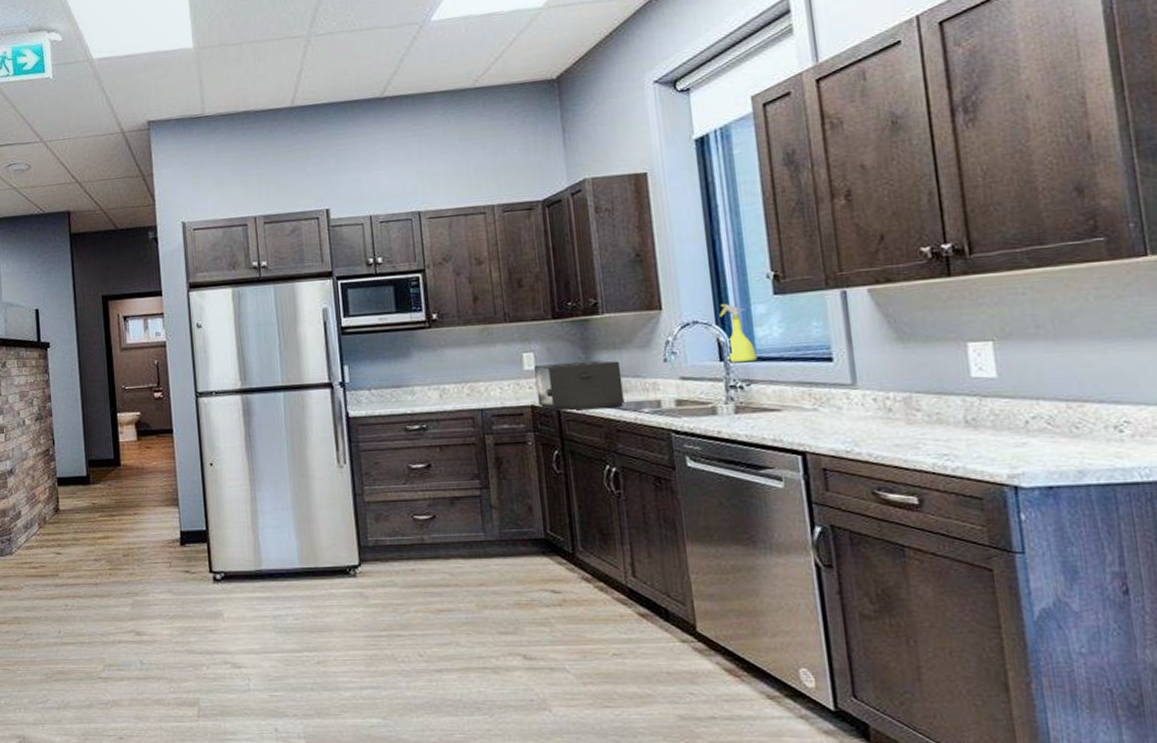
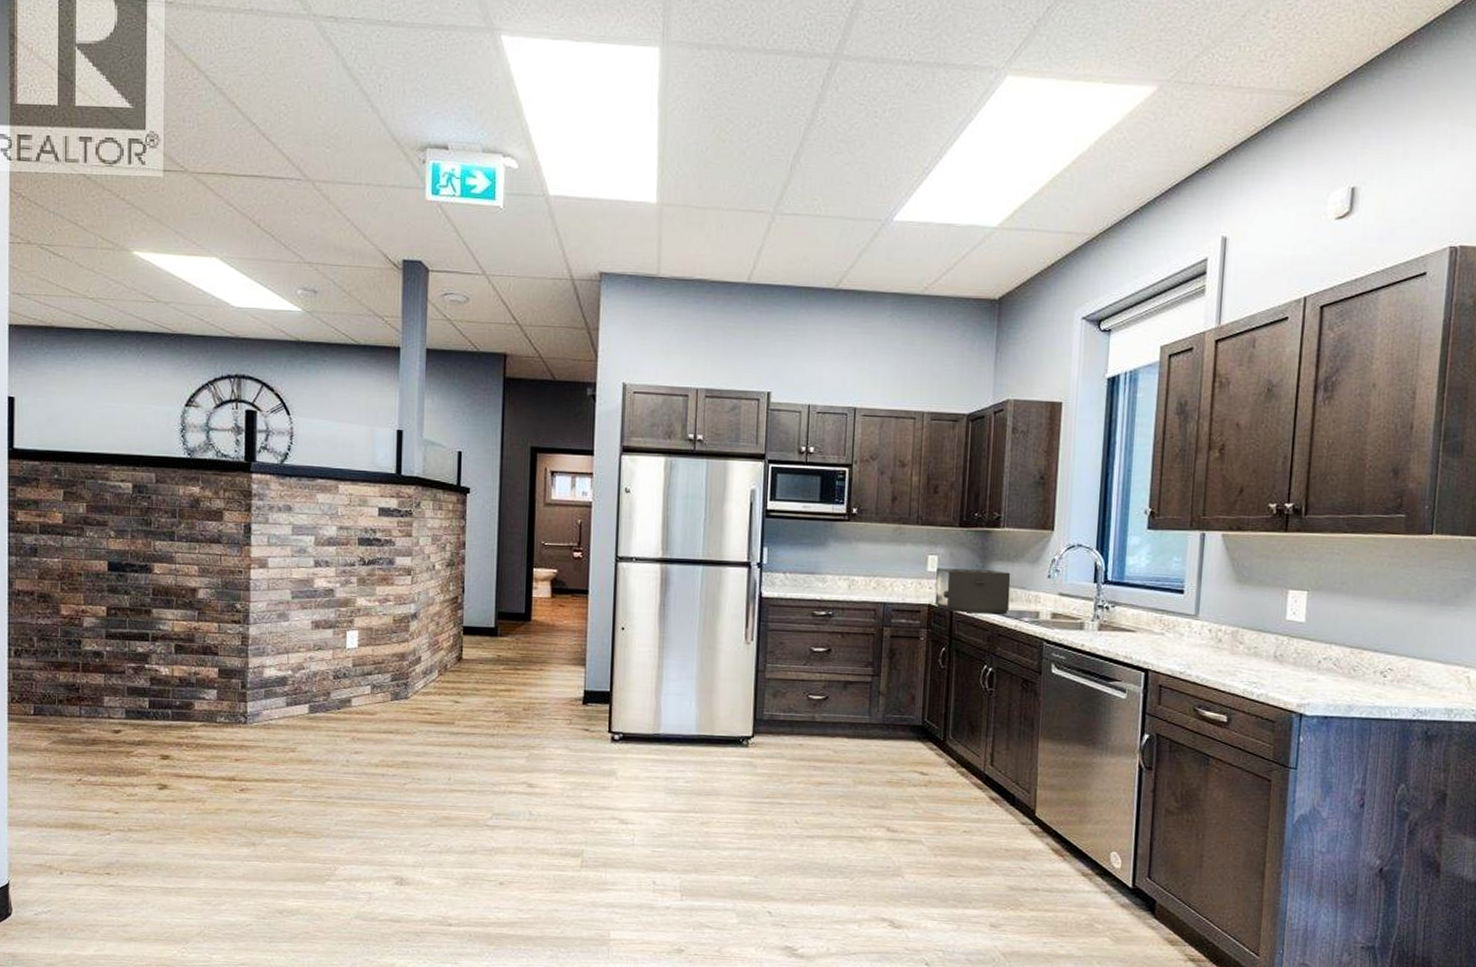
spray bottle: present [719,304,757,363] -> none [1098,532,1125,587]

